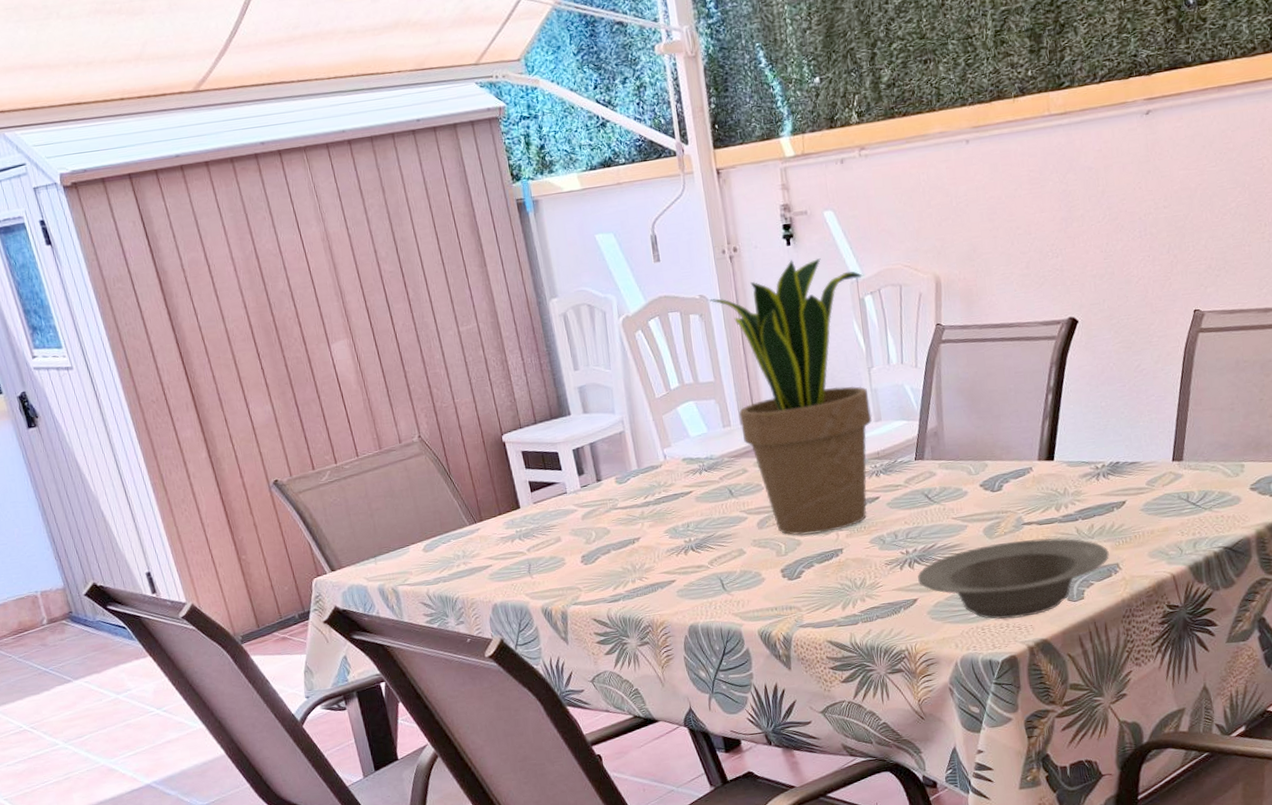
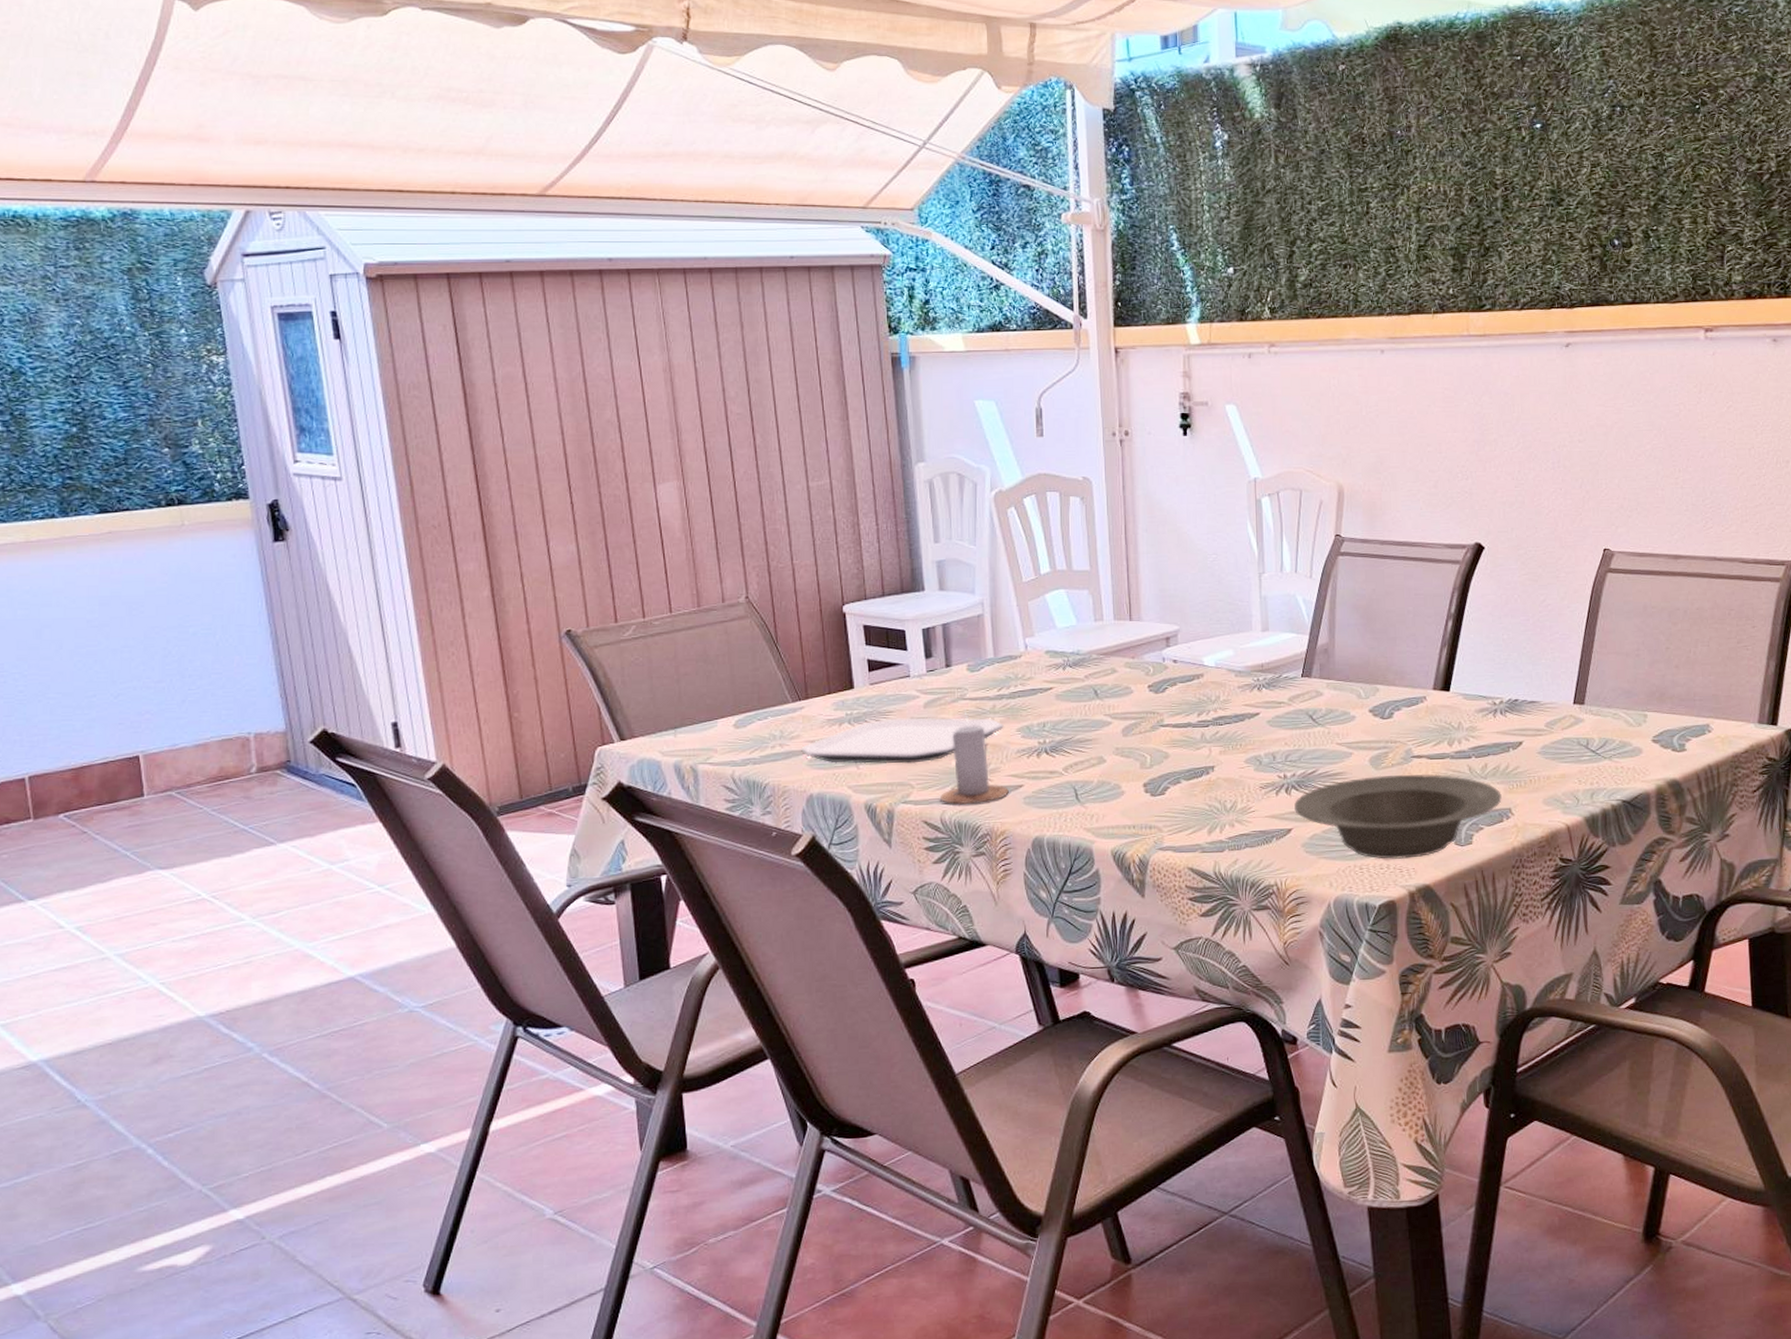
plate: none [482,523,654,575] -> present [801,717,1005,764]
candle: none [604,518,664,603] -> present [939,710,1009,805]
potted plant: present [709,258,873,536] -> none [1092,451,1263,747]

